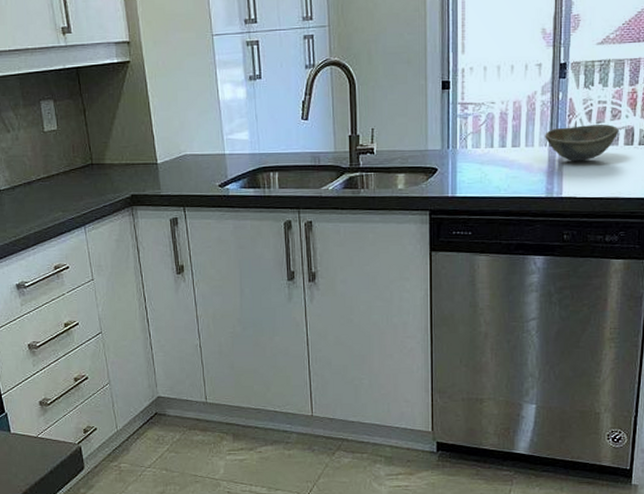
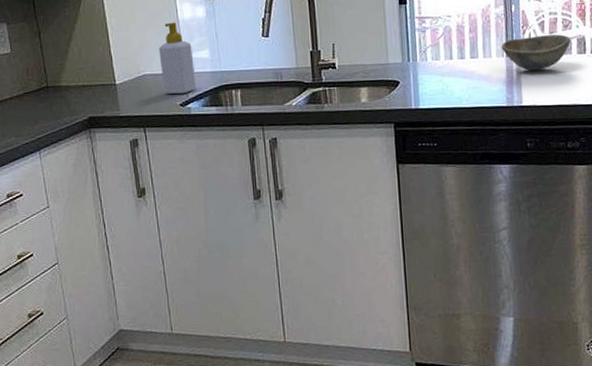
soap bottle: none [199,103,235,175] -> present [159,22,197,95]

